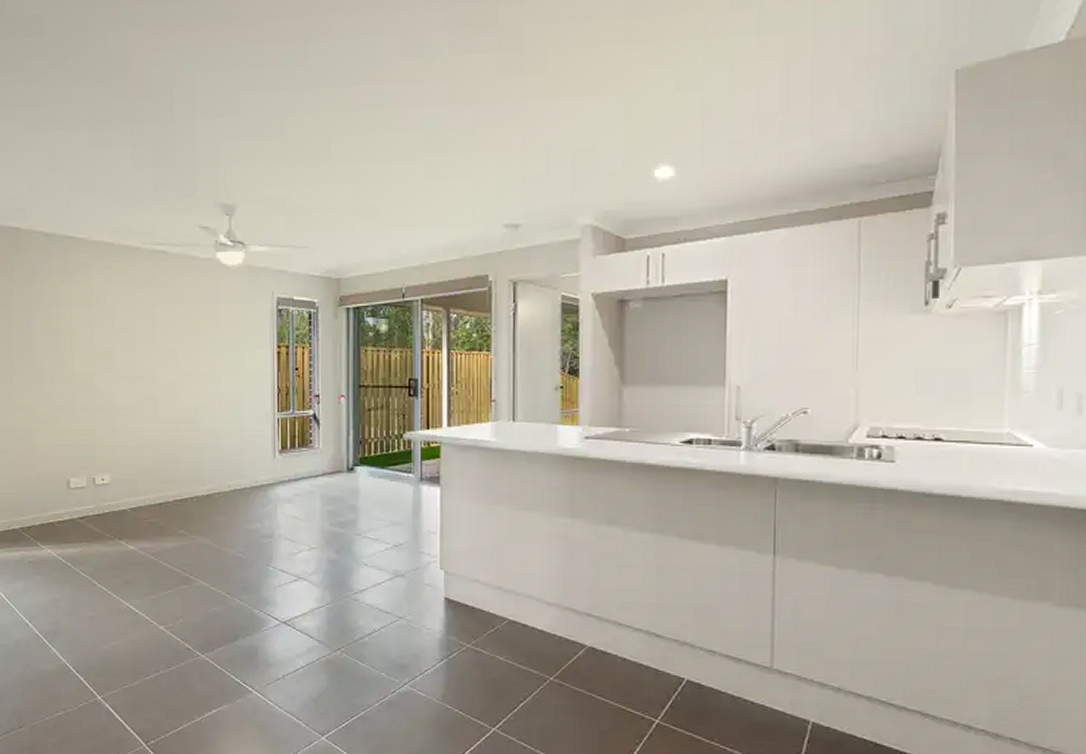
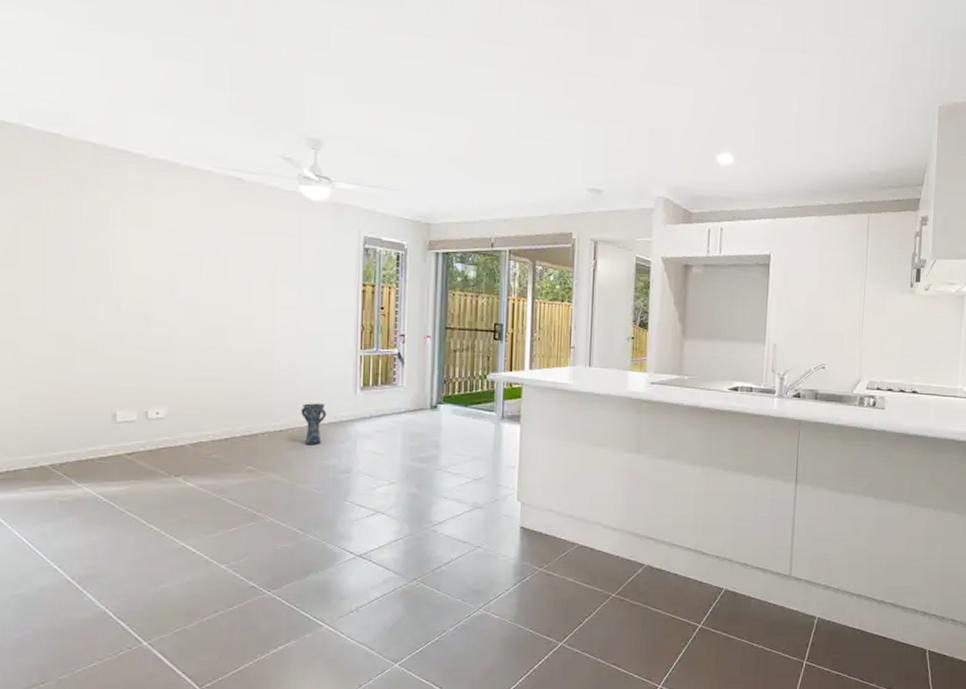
vase: none [225,467,248,510] -> present [301,403,327,445]

